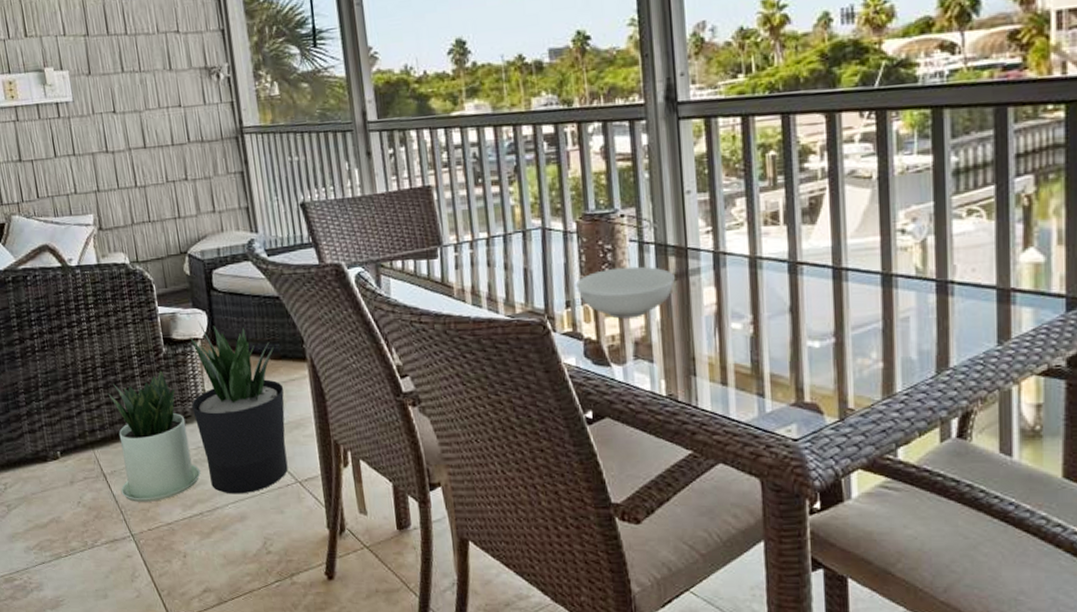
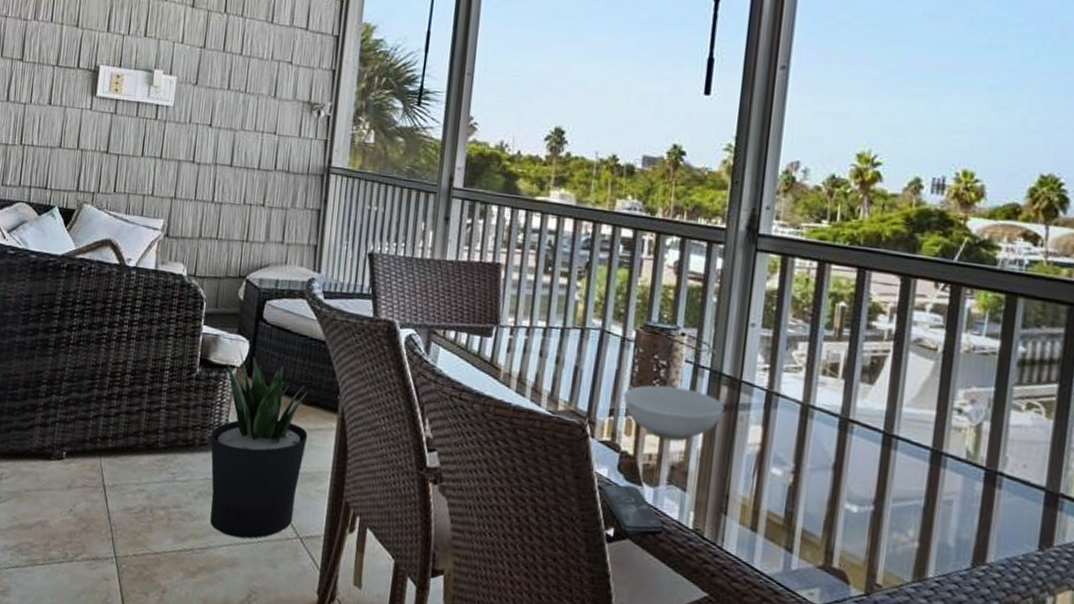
planter: present [107,370,201,502] -> none [116,390,203,527]
mobile phone: none [572,368,639,414] -> present [600,484,664,536]

